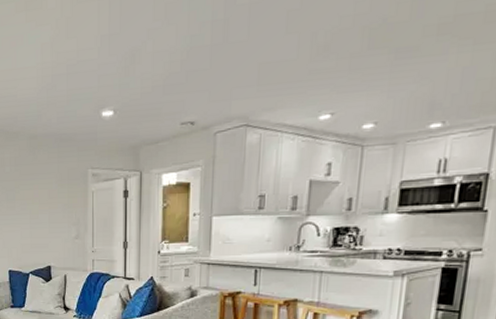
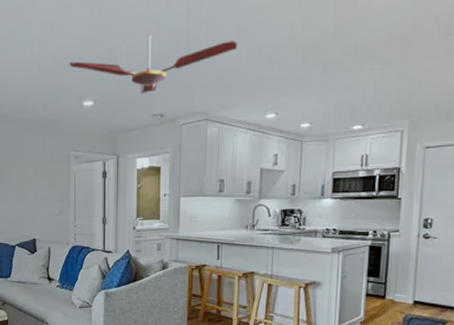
ceiling fan: none [86,27,287,100] -> present [69,34,238,94]

